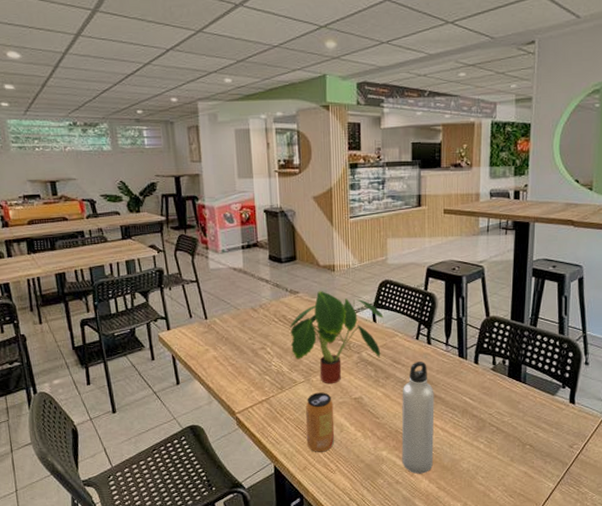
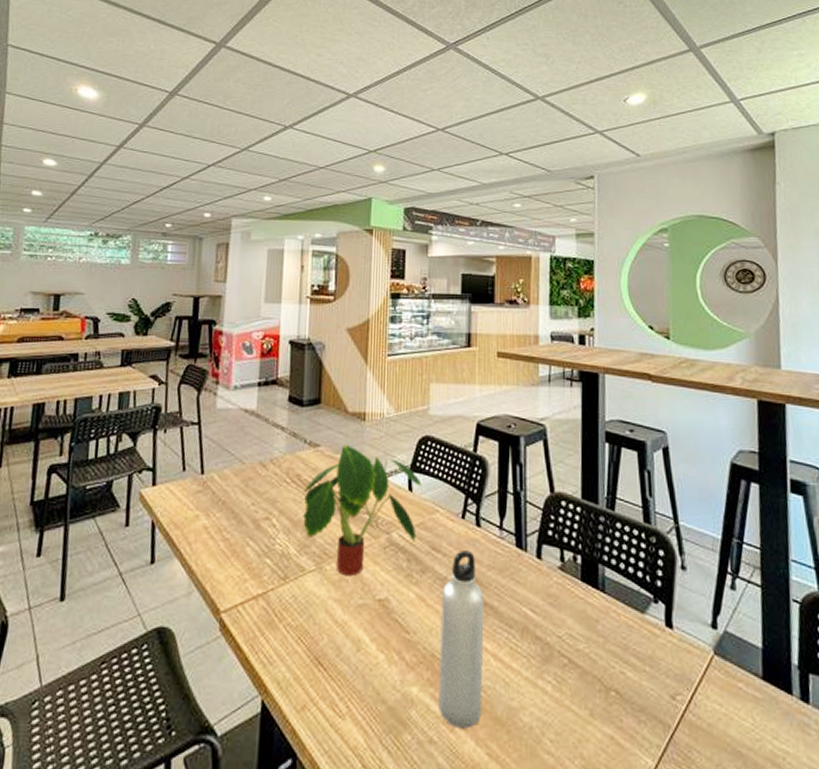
beverage can: present [306,392,335,452] -> none [311,587,351,682]

